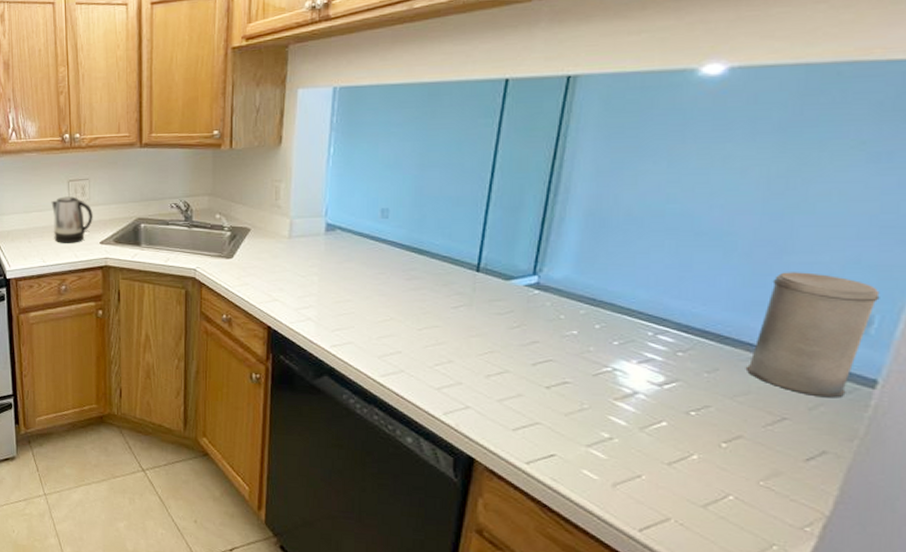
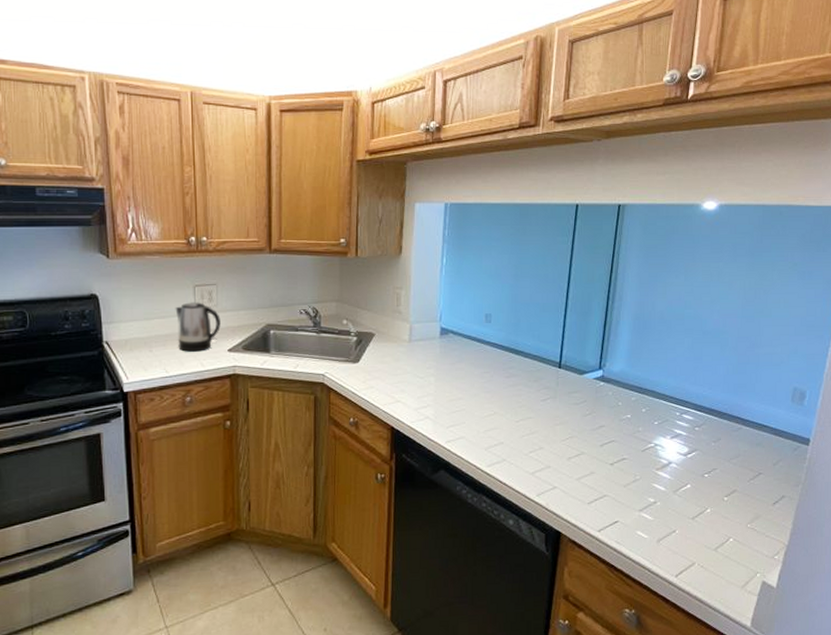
canister: present [745,272,880,398] -> none [736,361,809,455]

